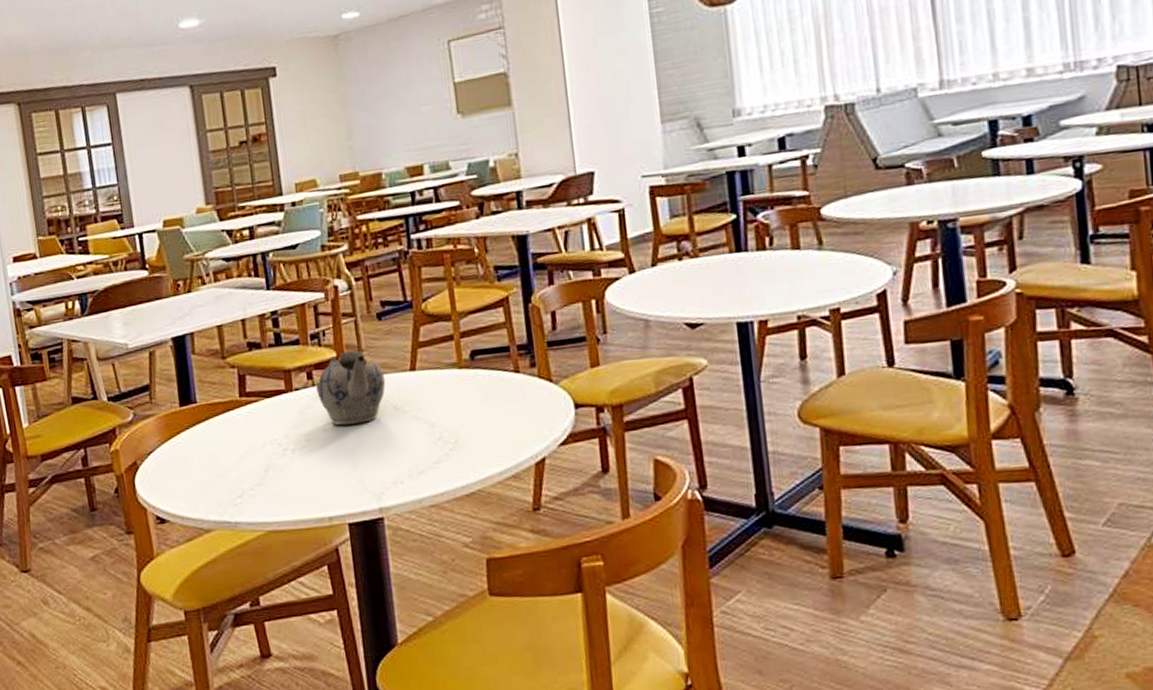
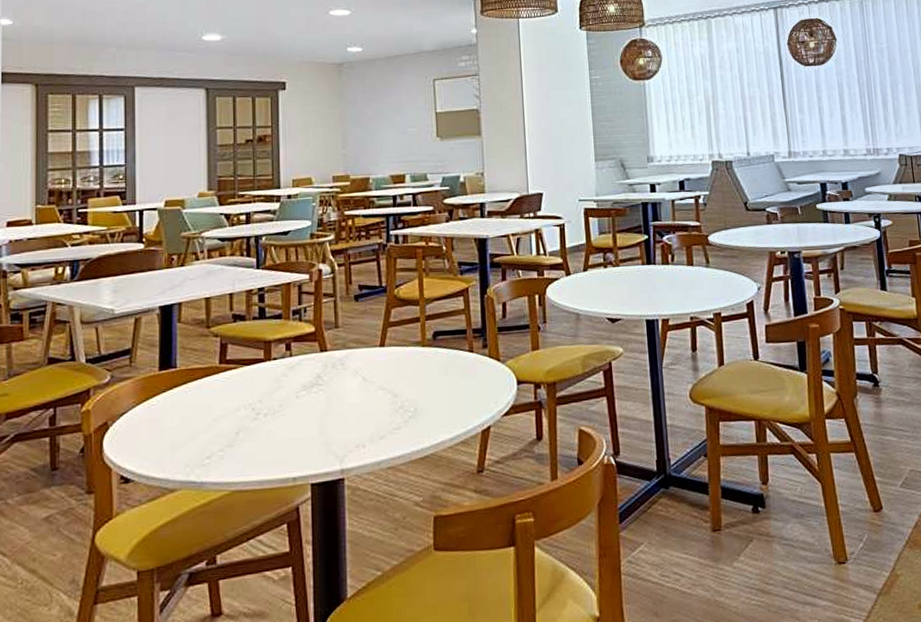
teapot: present [316,350,386,426] -> none [293,327,357,393]

